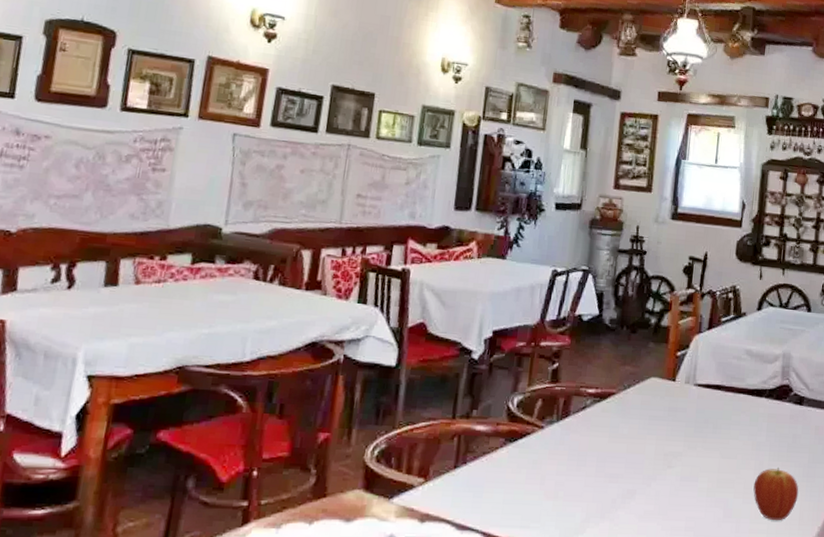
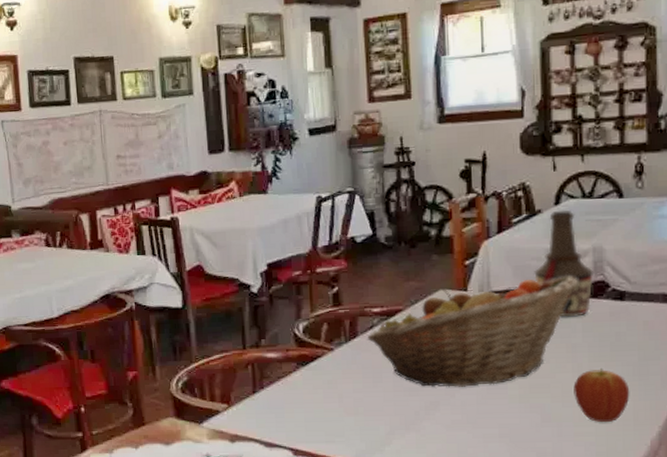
fruit basket: none [578,376,768,477] -> present [367,275,578,387]
bottle: none [733,315,782,417] -> present [534,210,595,317]

